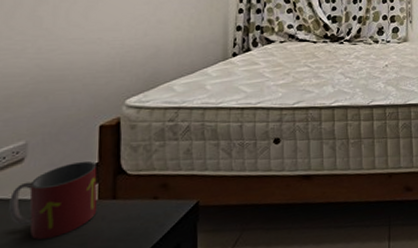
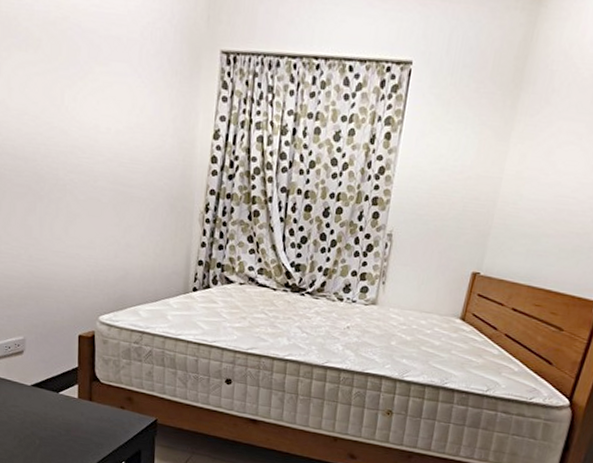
mug: present [9,161,98,241] -> none [15,363,78,421]

